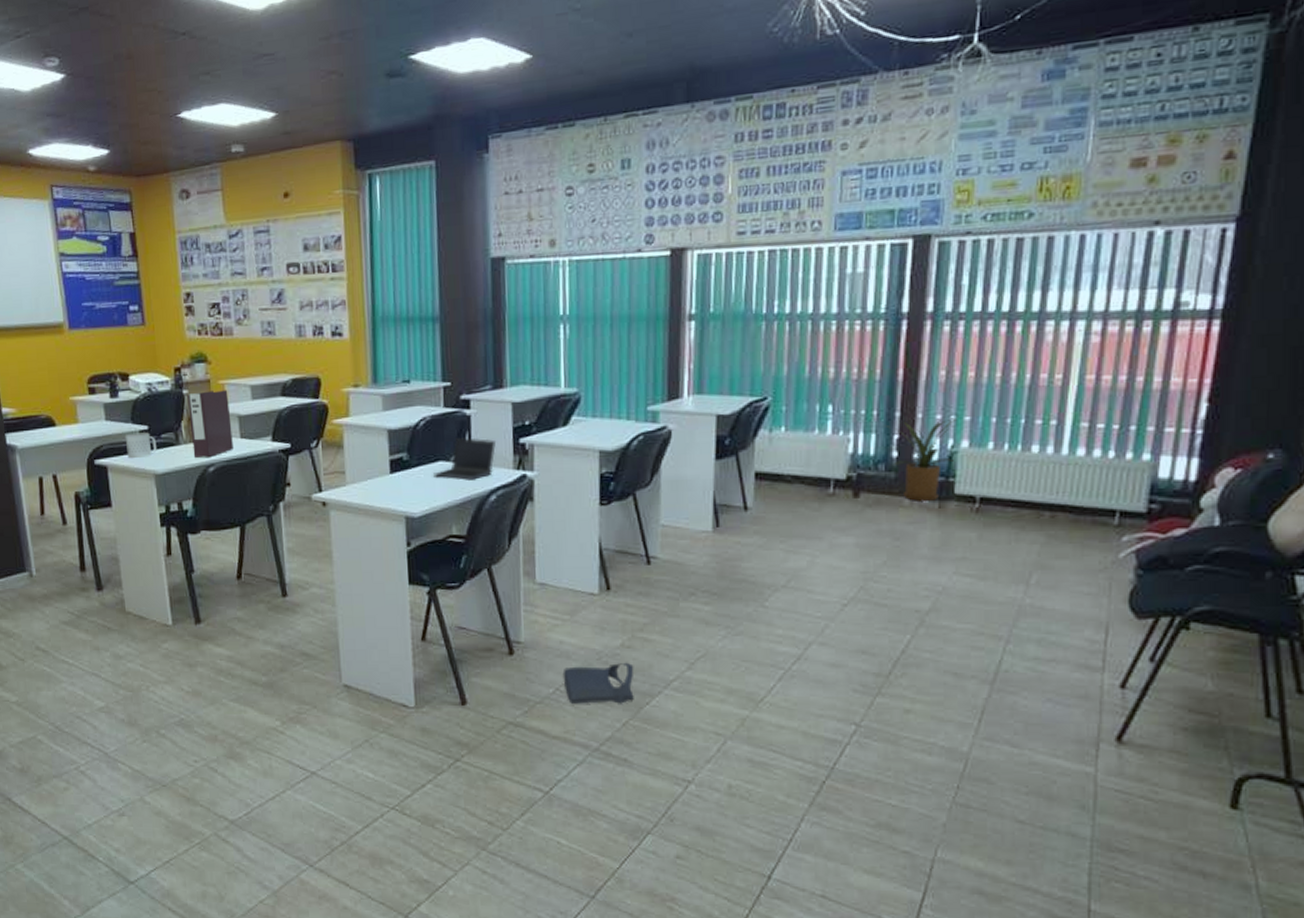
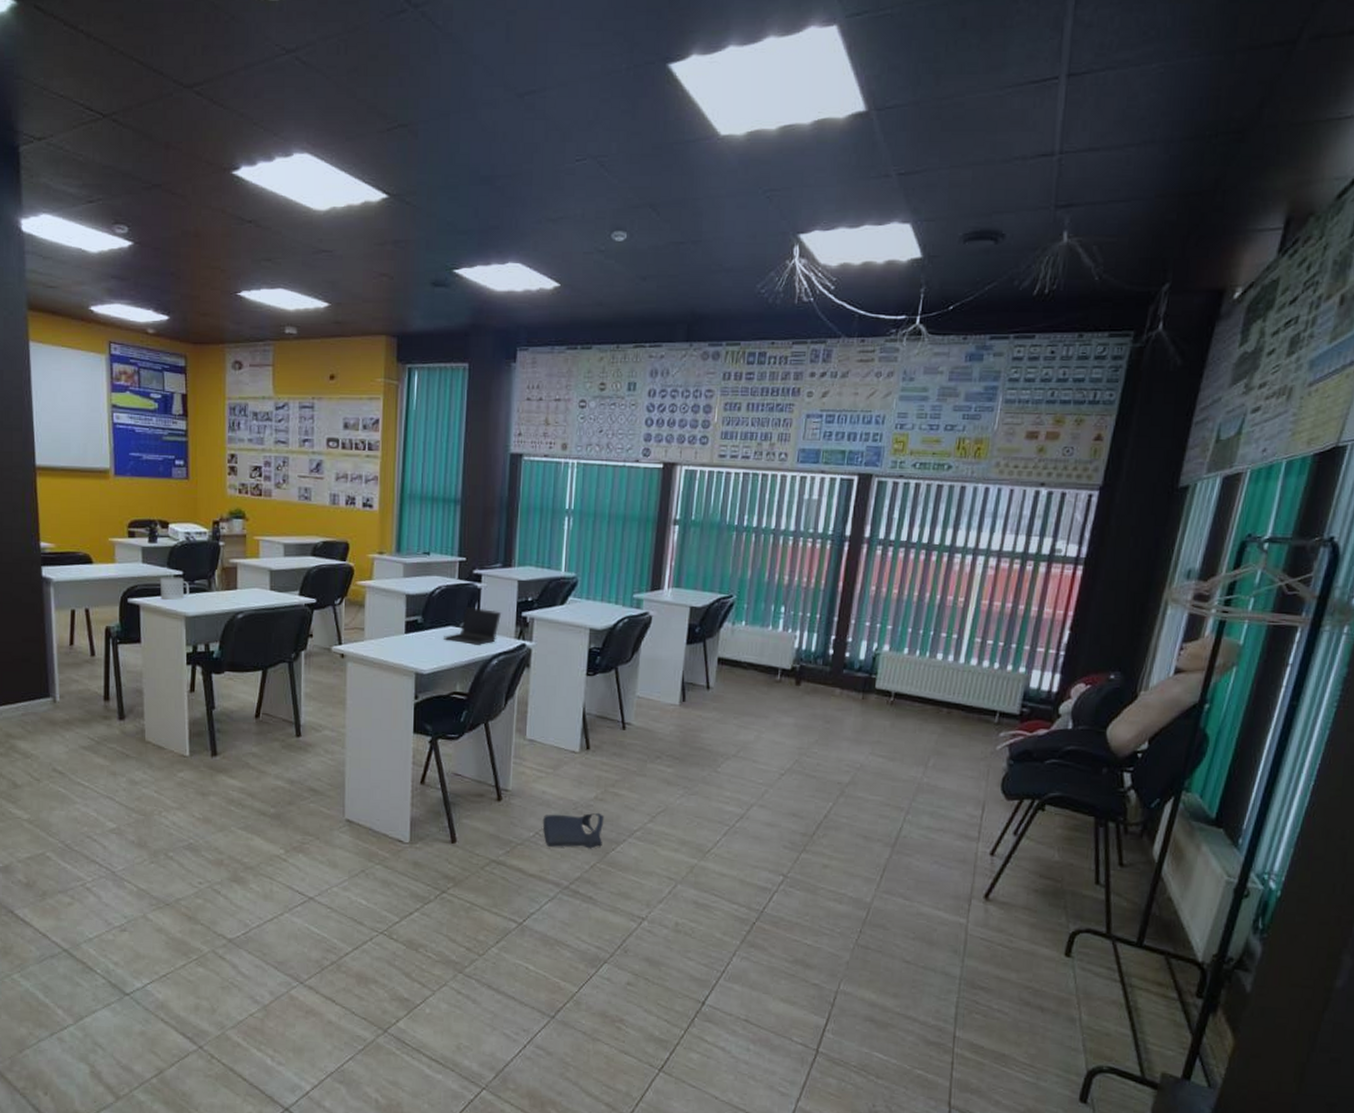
binder: present [186,390,233,458] -> none [222,545,263,605]
house plant: present [884,416,958,503] -> none [824,624,883,694]

